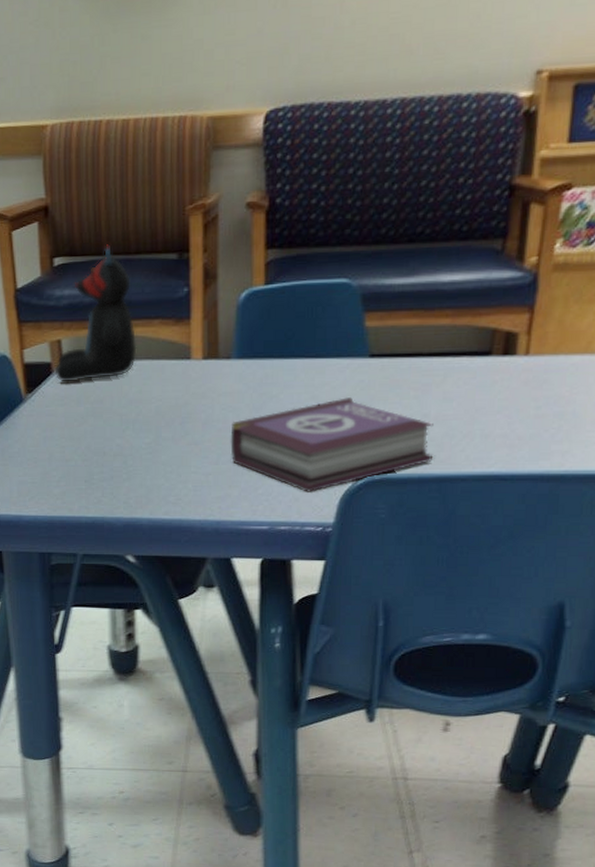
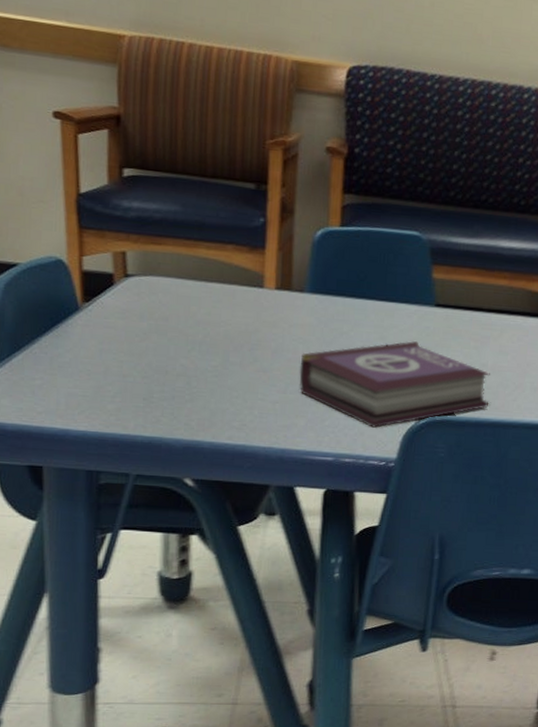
teddy bear: present [54,244,137,383] -> none [116,164,208,297]

